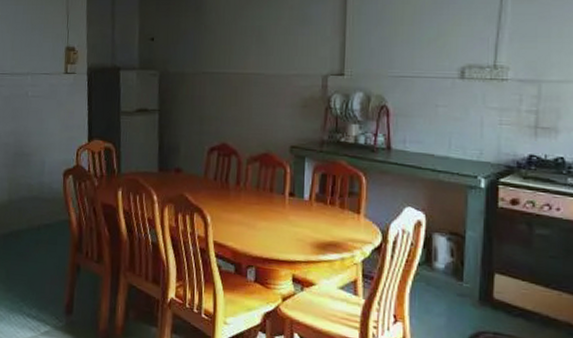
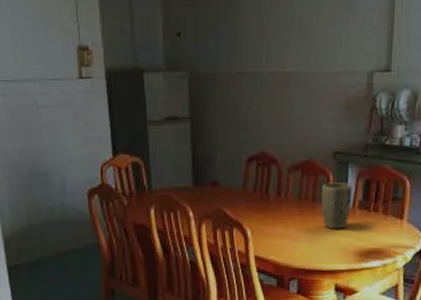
plant pot: none [279,174,309,220] -> present [321,182,352,229]

